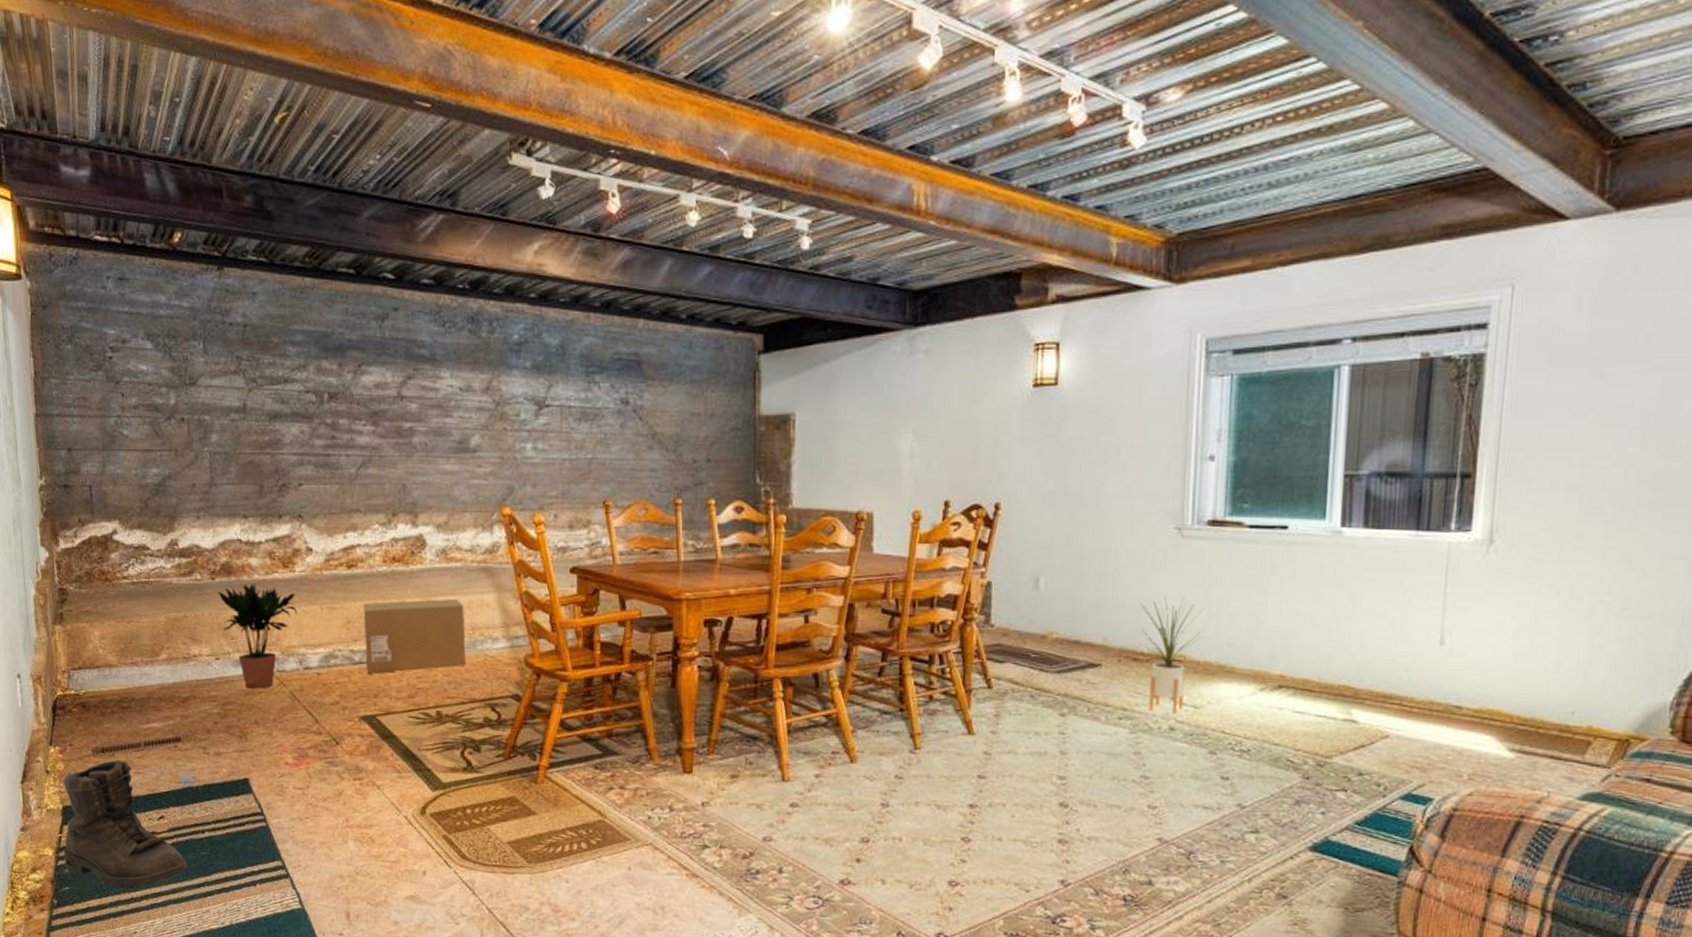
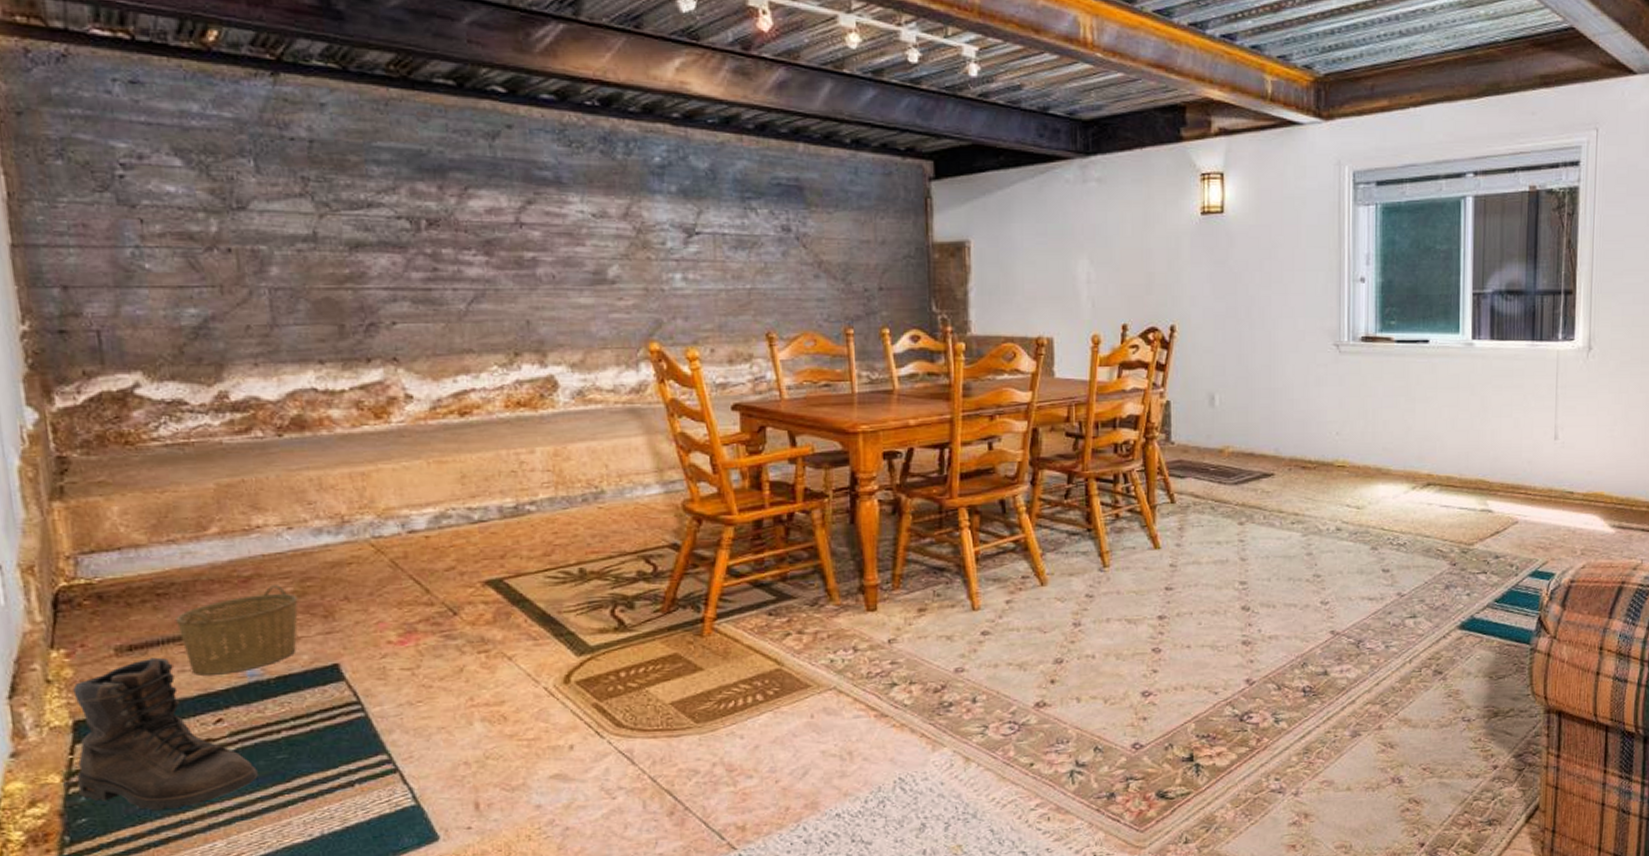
basket: none [134,706,221,779] -> present [175,585,299,676]
potted plant: present [217,582,297,689] -> none [287,437,396,560]
box: present [364,598,465,674] -> none [482,443,612,533]
house plant: present [1140,597,1201,714] -> none [1306,408,1360,516]

